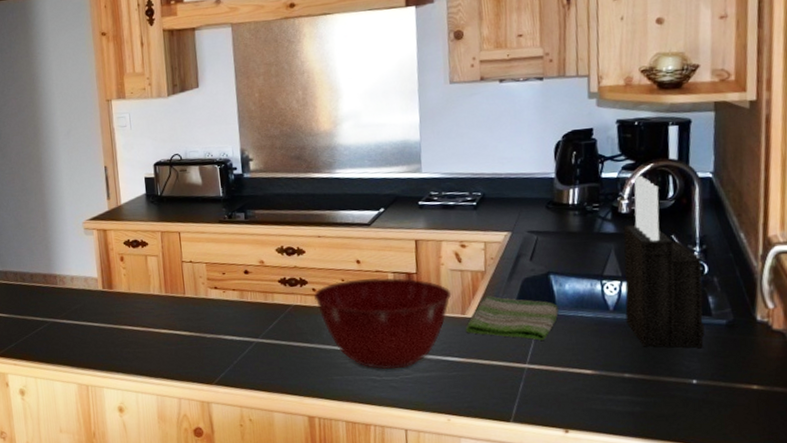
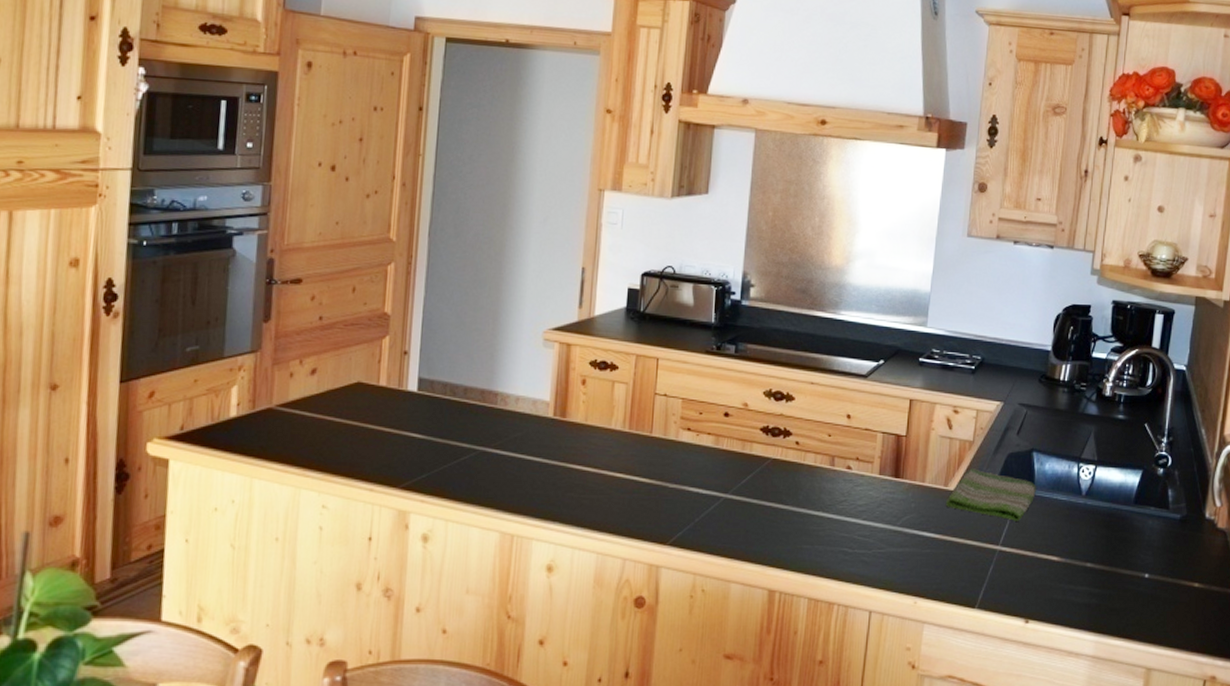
mixing bowl: present [314,278,452,370] -> none [796,435,938,542]
knife block: present [623,175,705,349] -> none [1095,359,1167,542]

